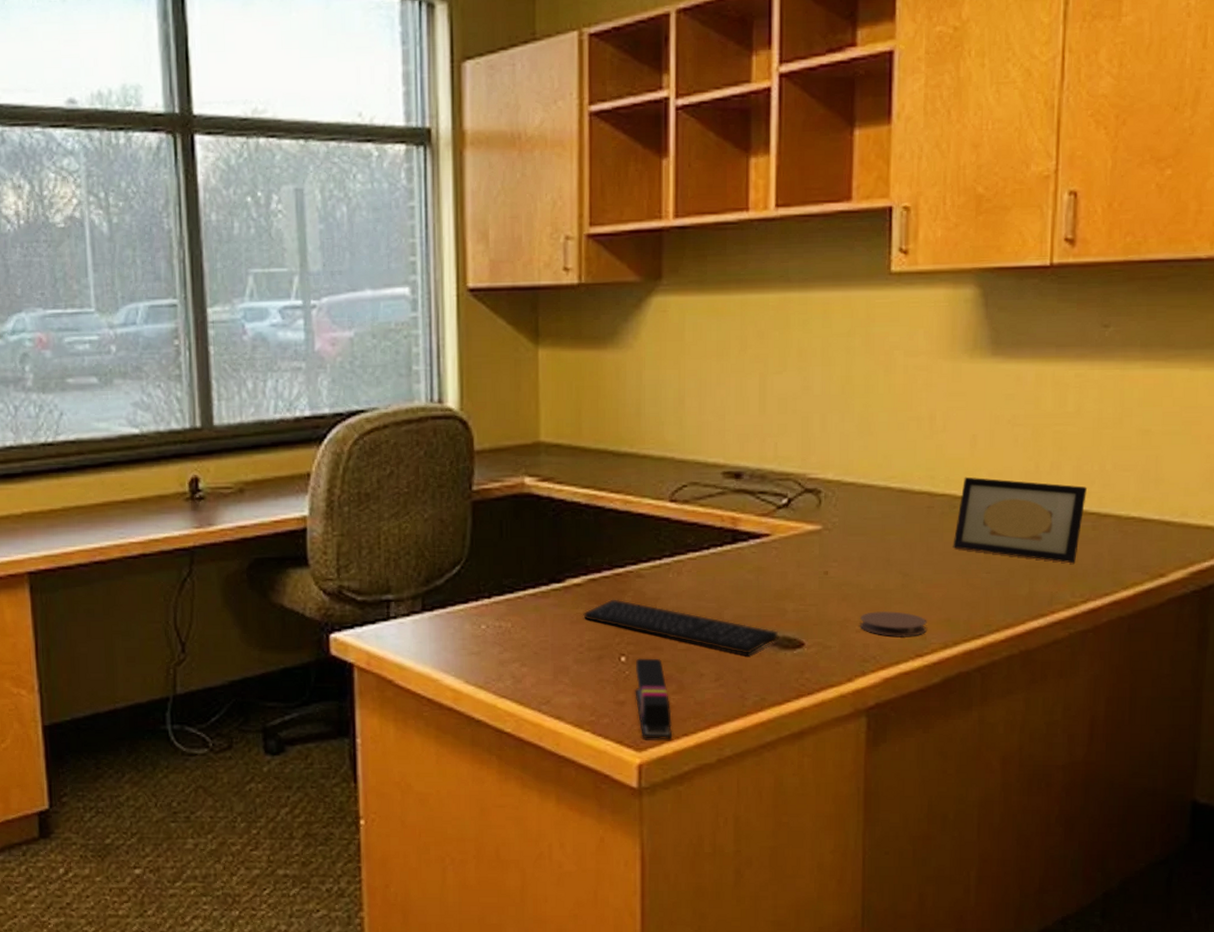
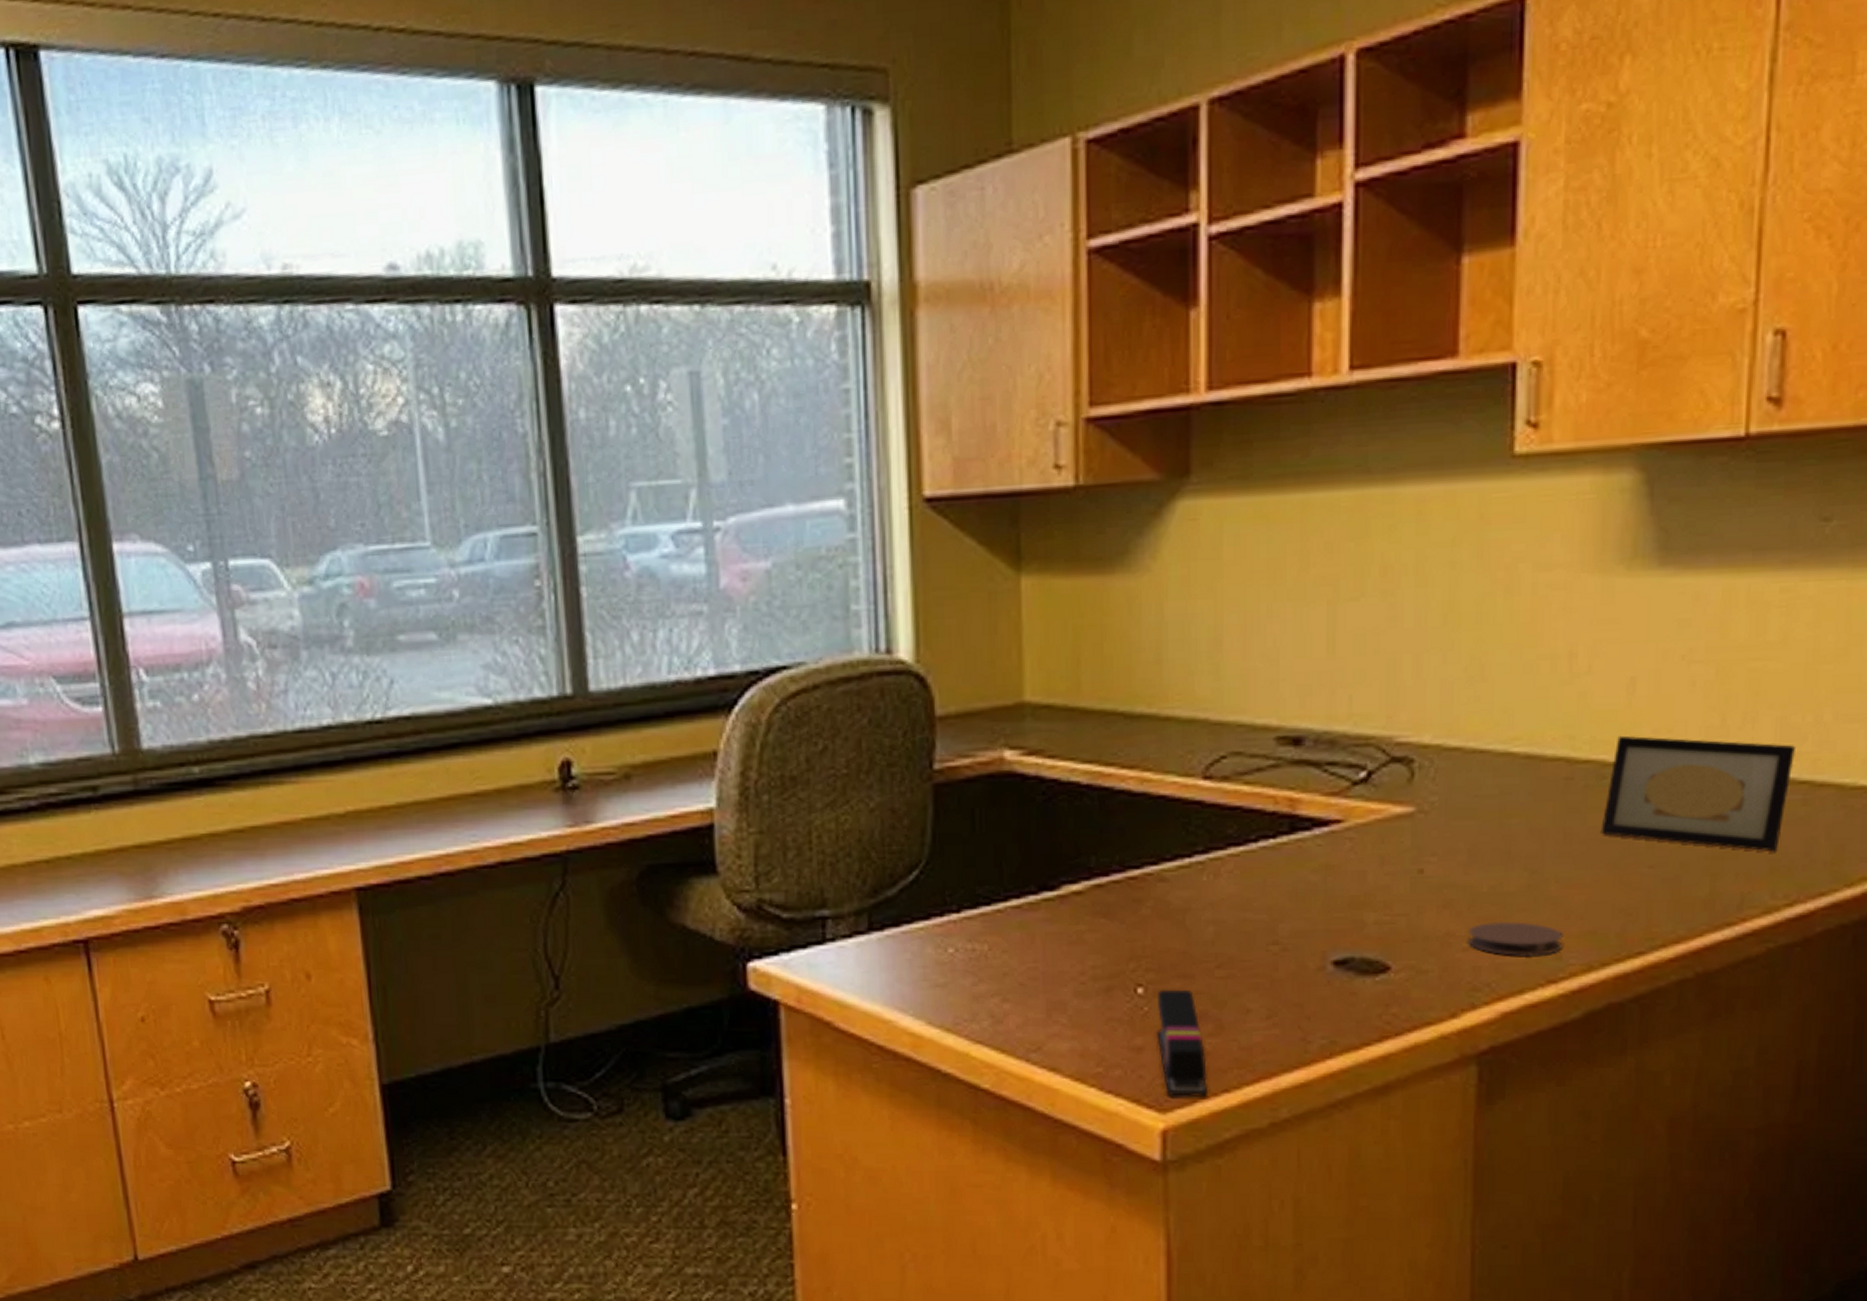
keyboard: present [583,599,778,655] -> none [1085,911,1353,984]

